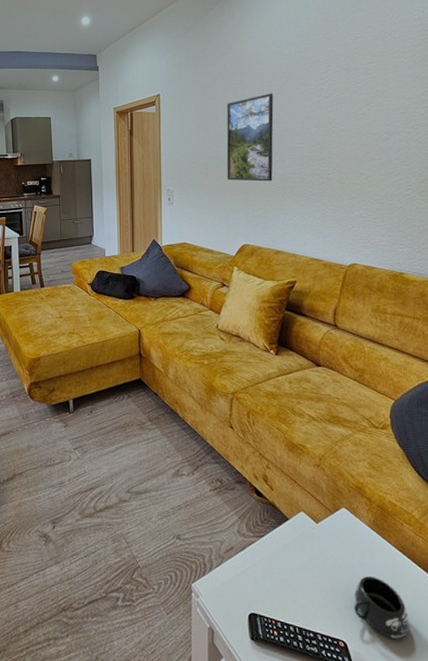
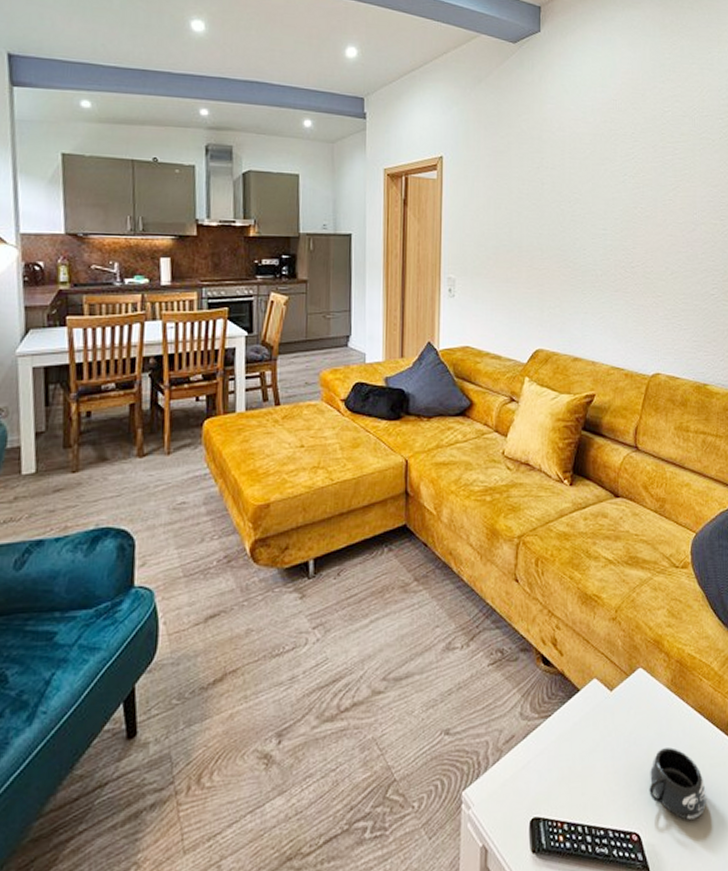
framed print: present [226,93,274,182] -> none [520,166,575,273]

